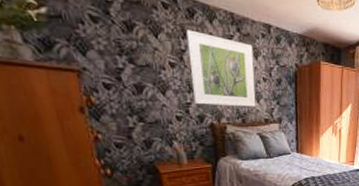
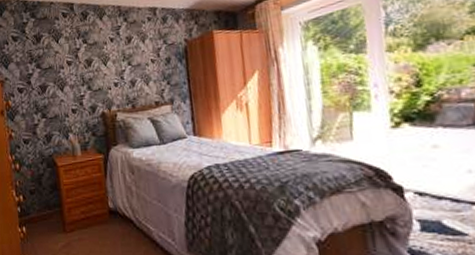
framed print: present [186,29,256,107] -> none [81,29,146,96]

